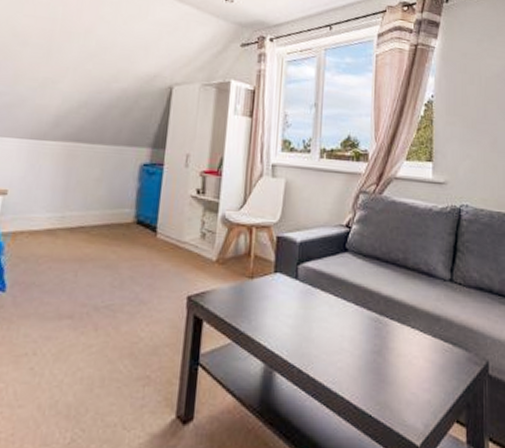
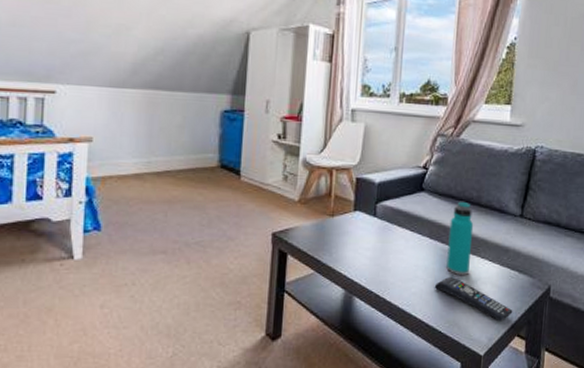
remote control: none [362,350,450,404] -> present [434,277,513,322]
water bottle: none [374,263,402,349] -> present [446,201,474,276]

